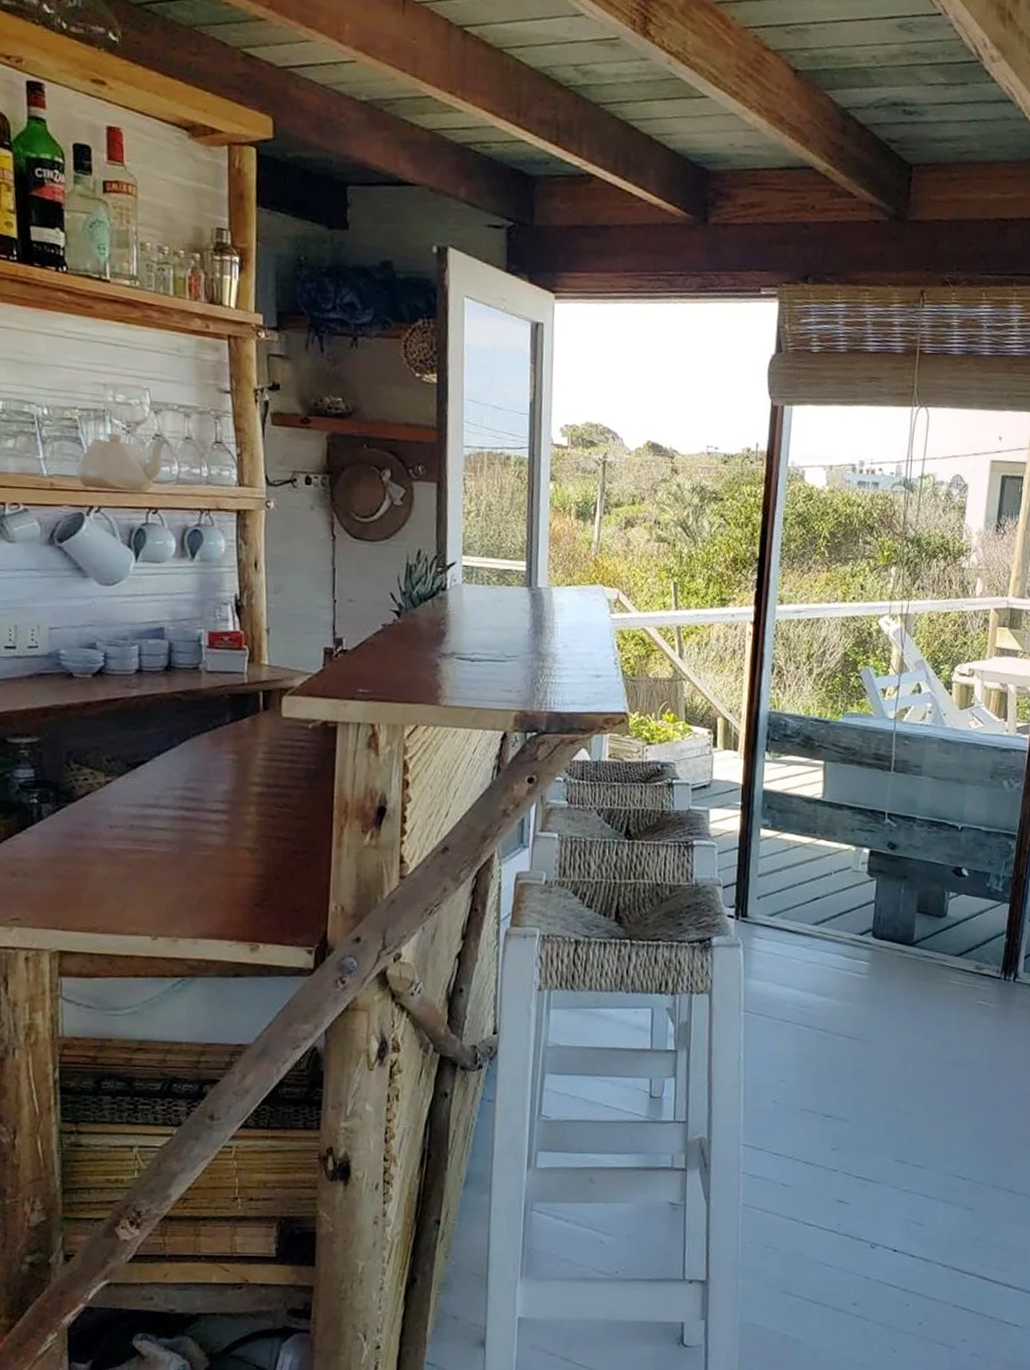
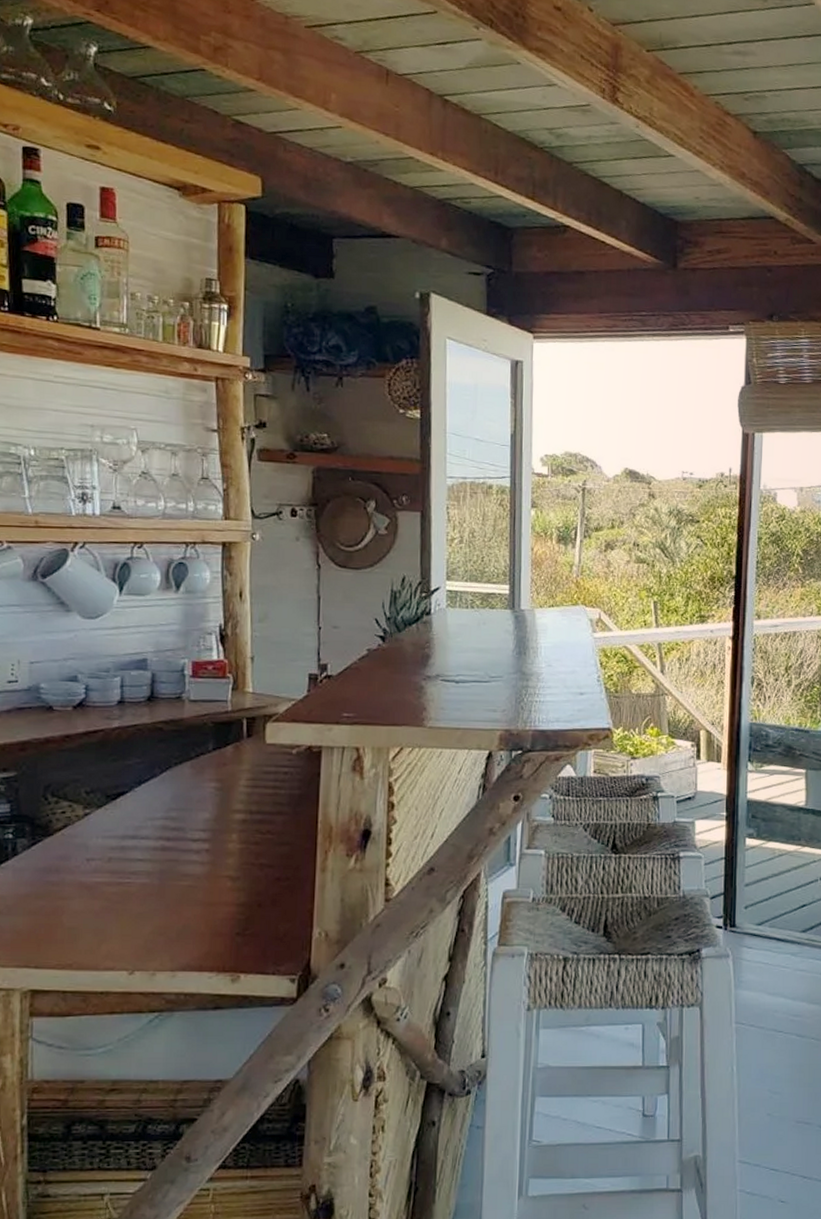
teapot: present [74,432,169,492] -> none [59,471,155,527]

